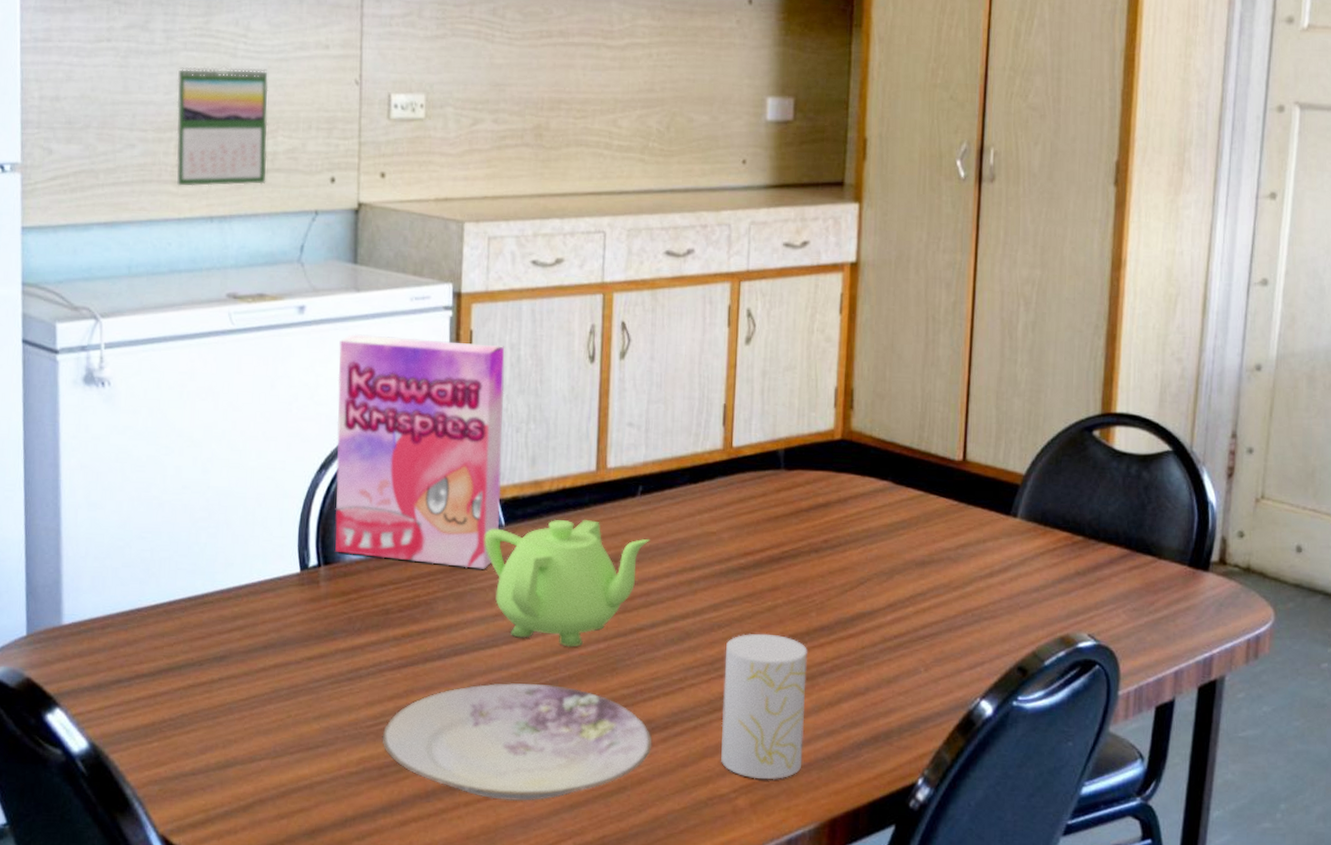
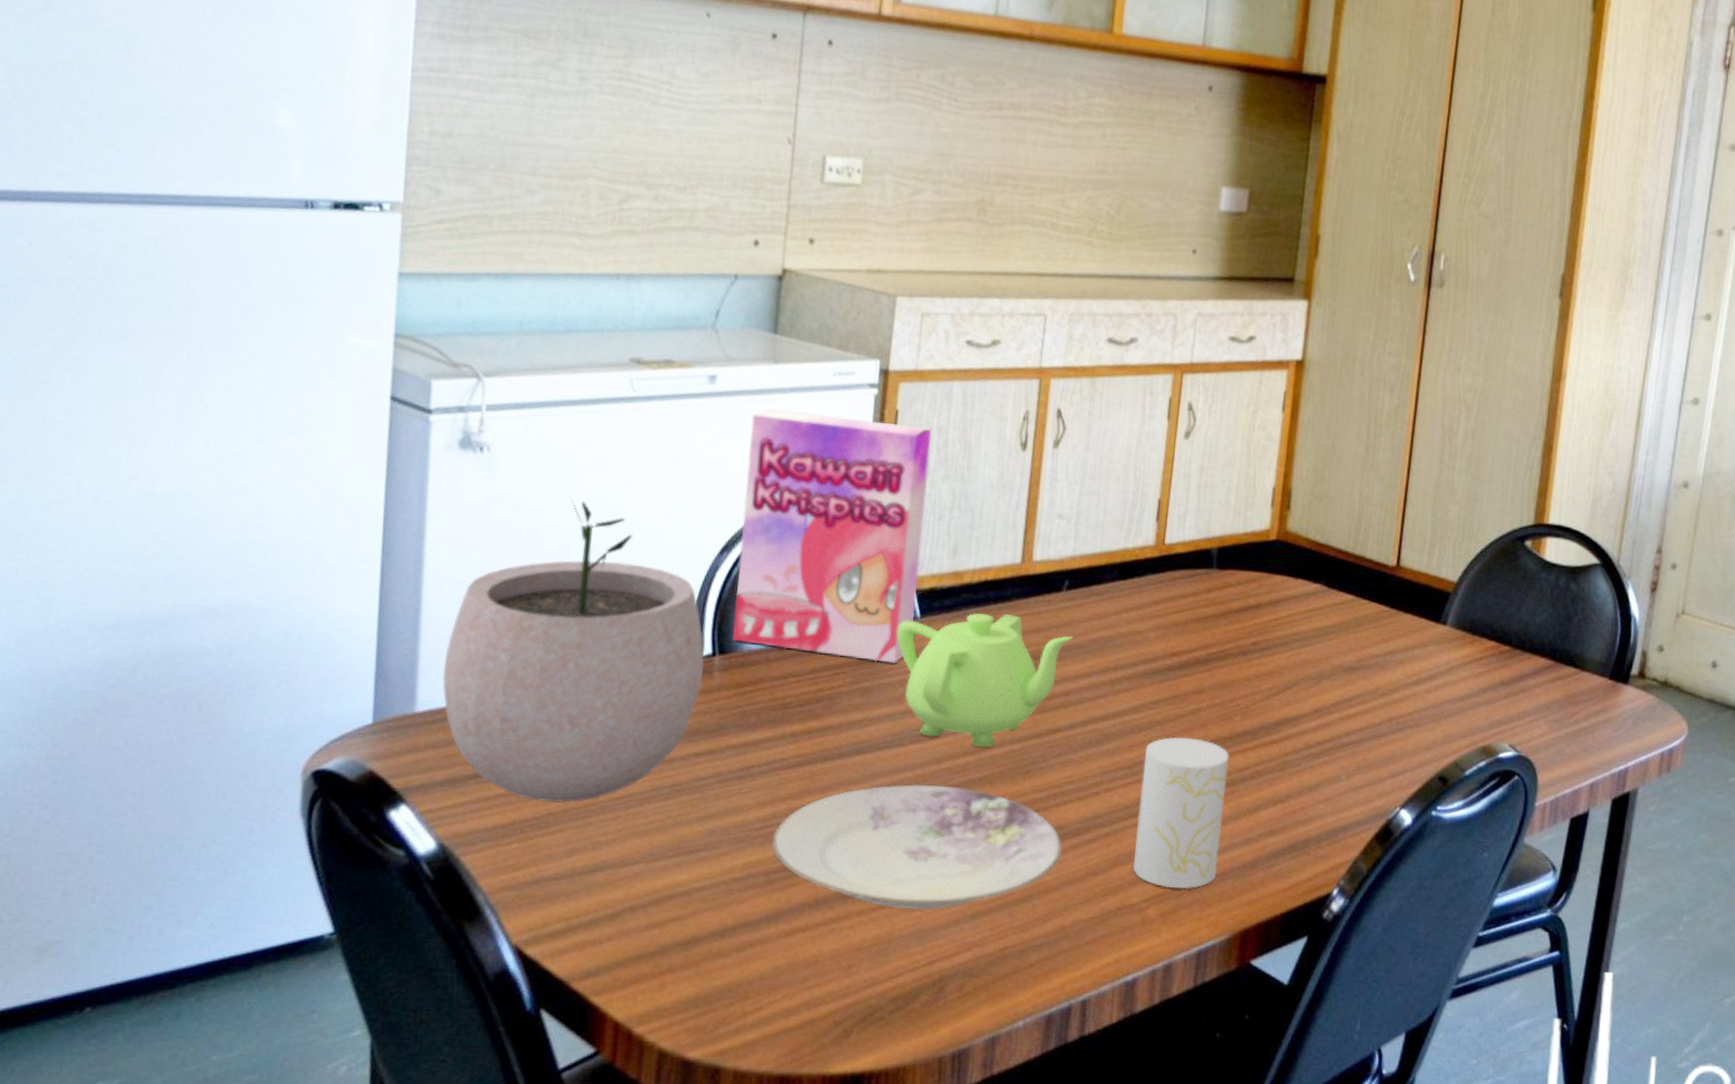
plant pot: none [83,426,312,705] -> present [442,499,705,804]
calendar: present [176,65,268,186] -> none [581,111,692,243]

